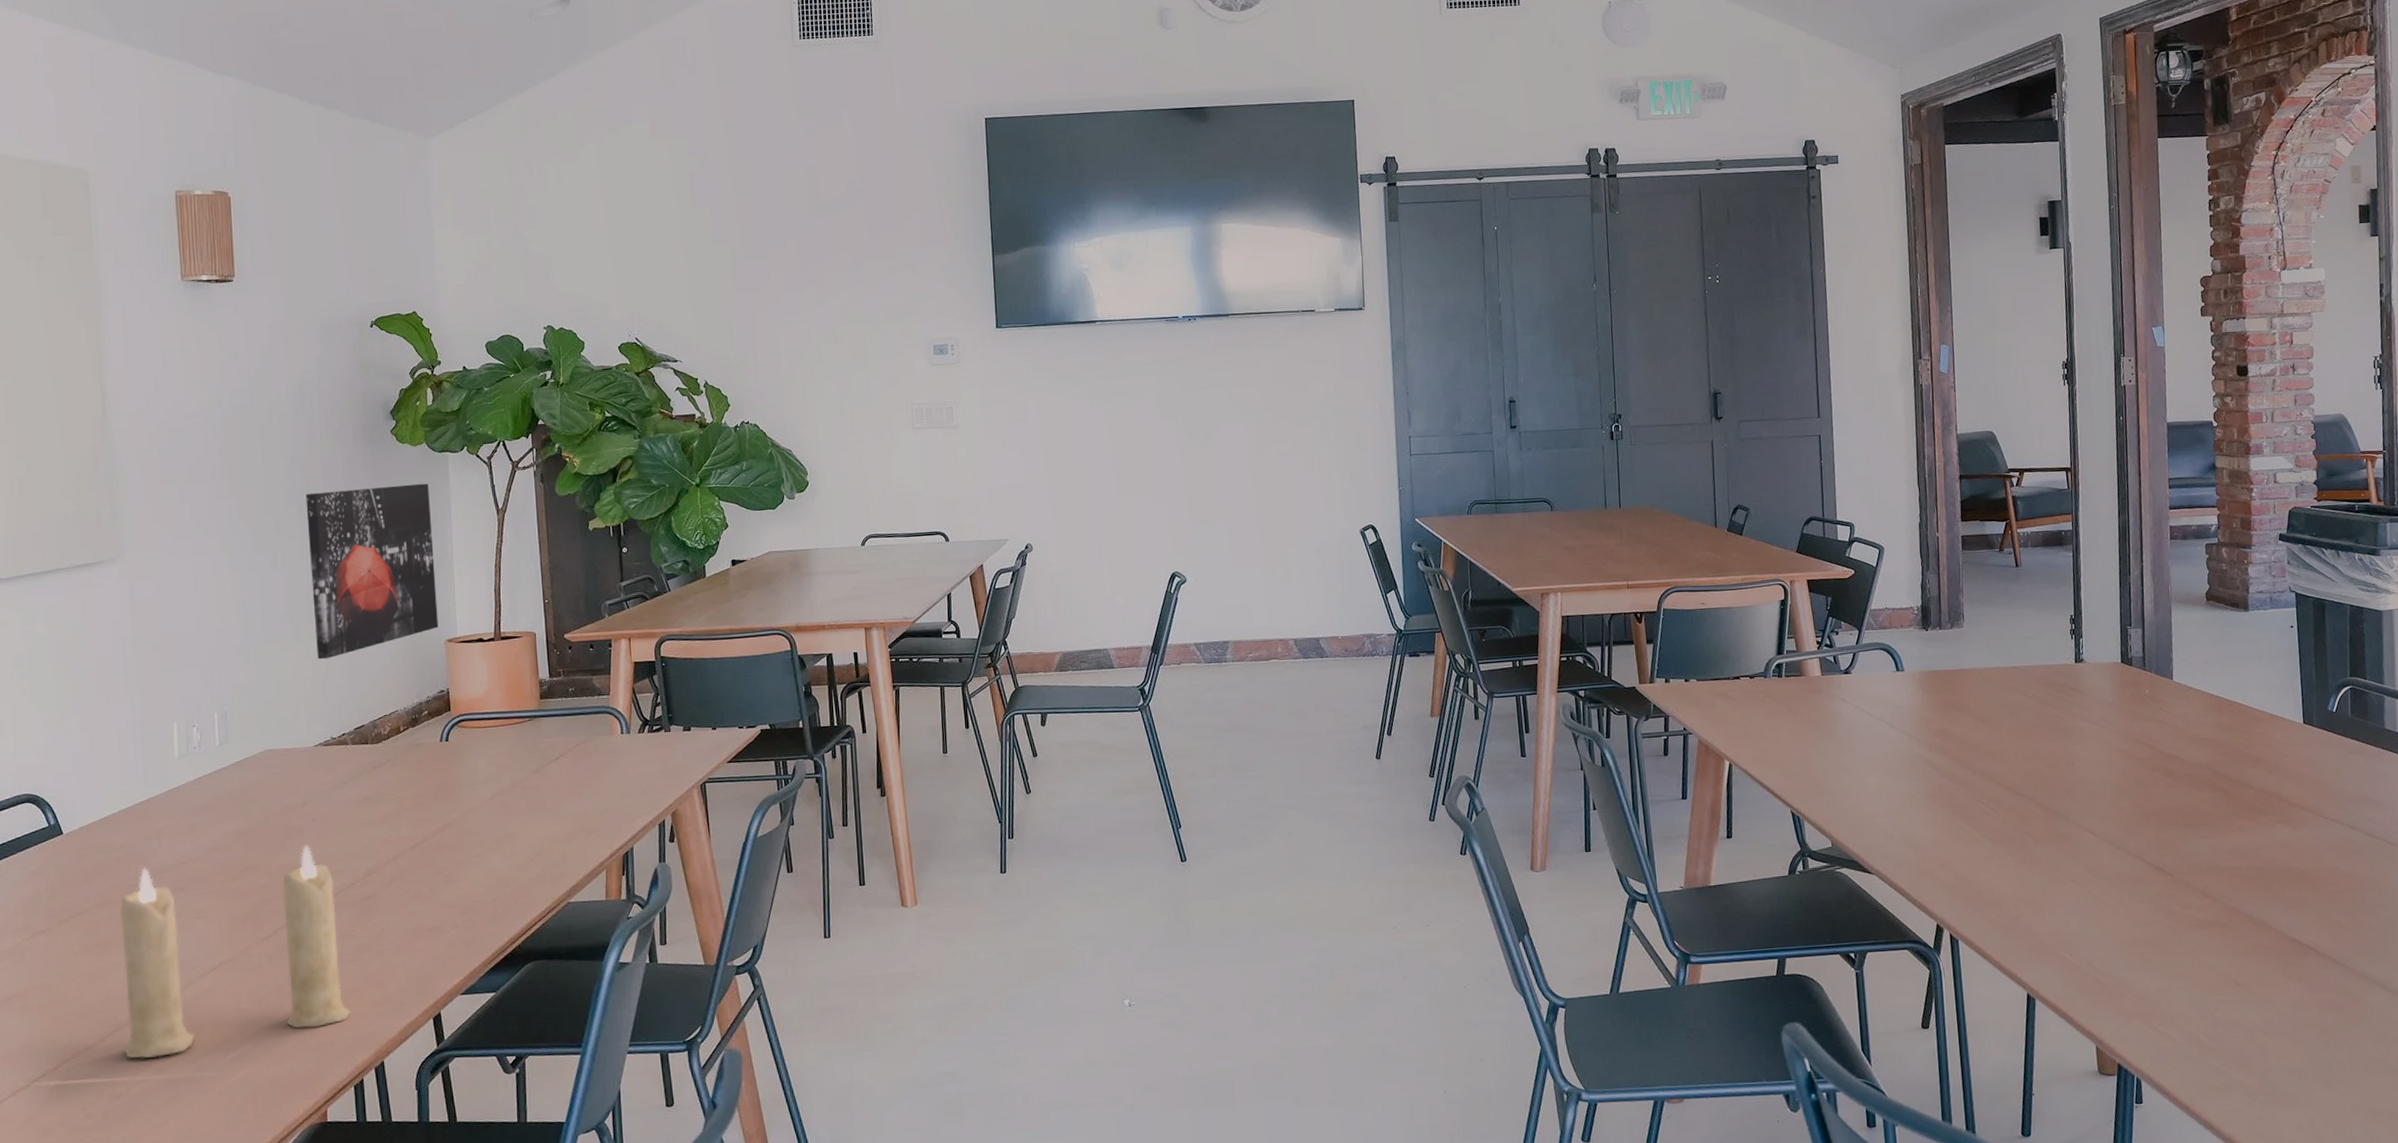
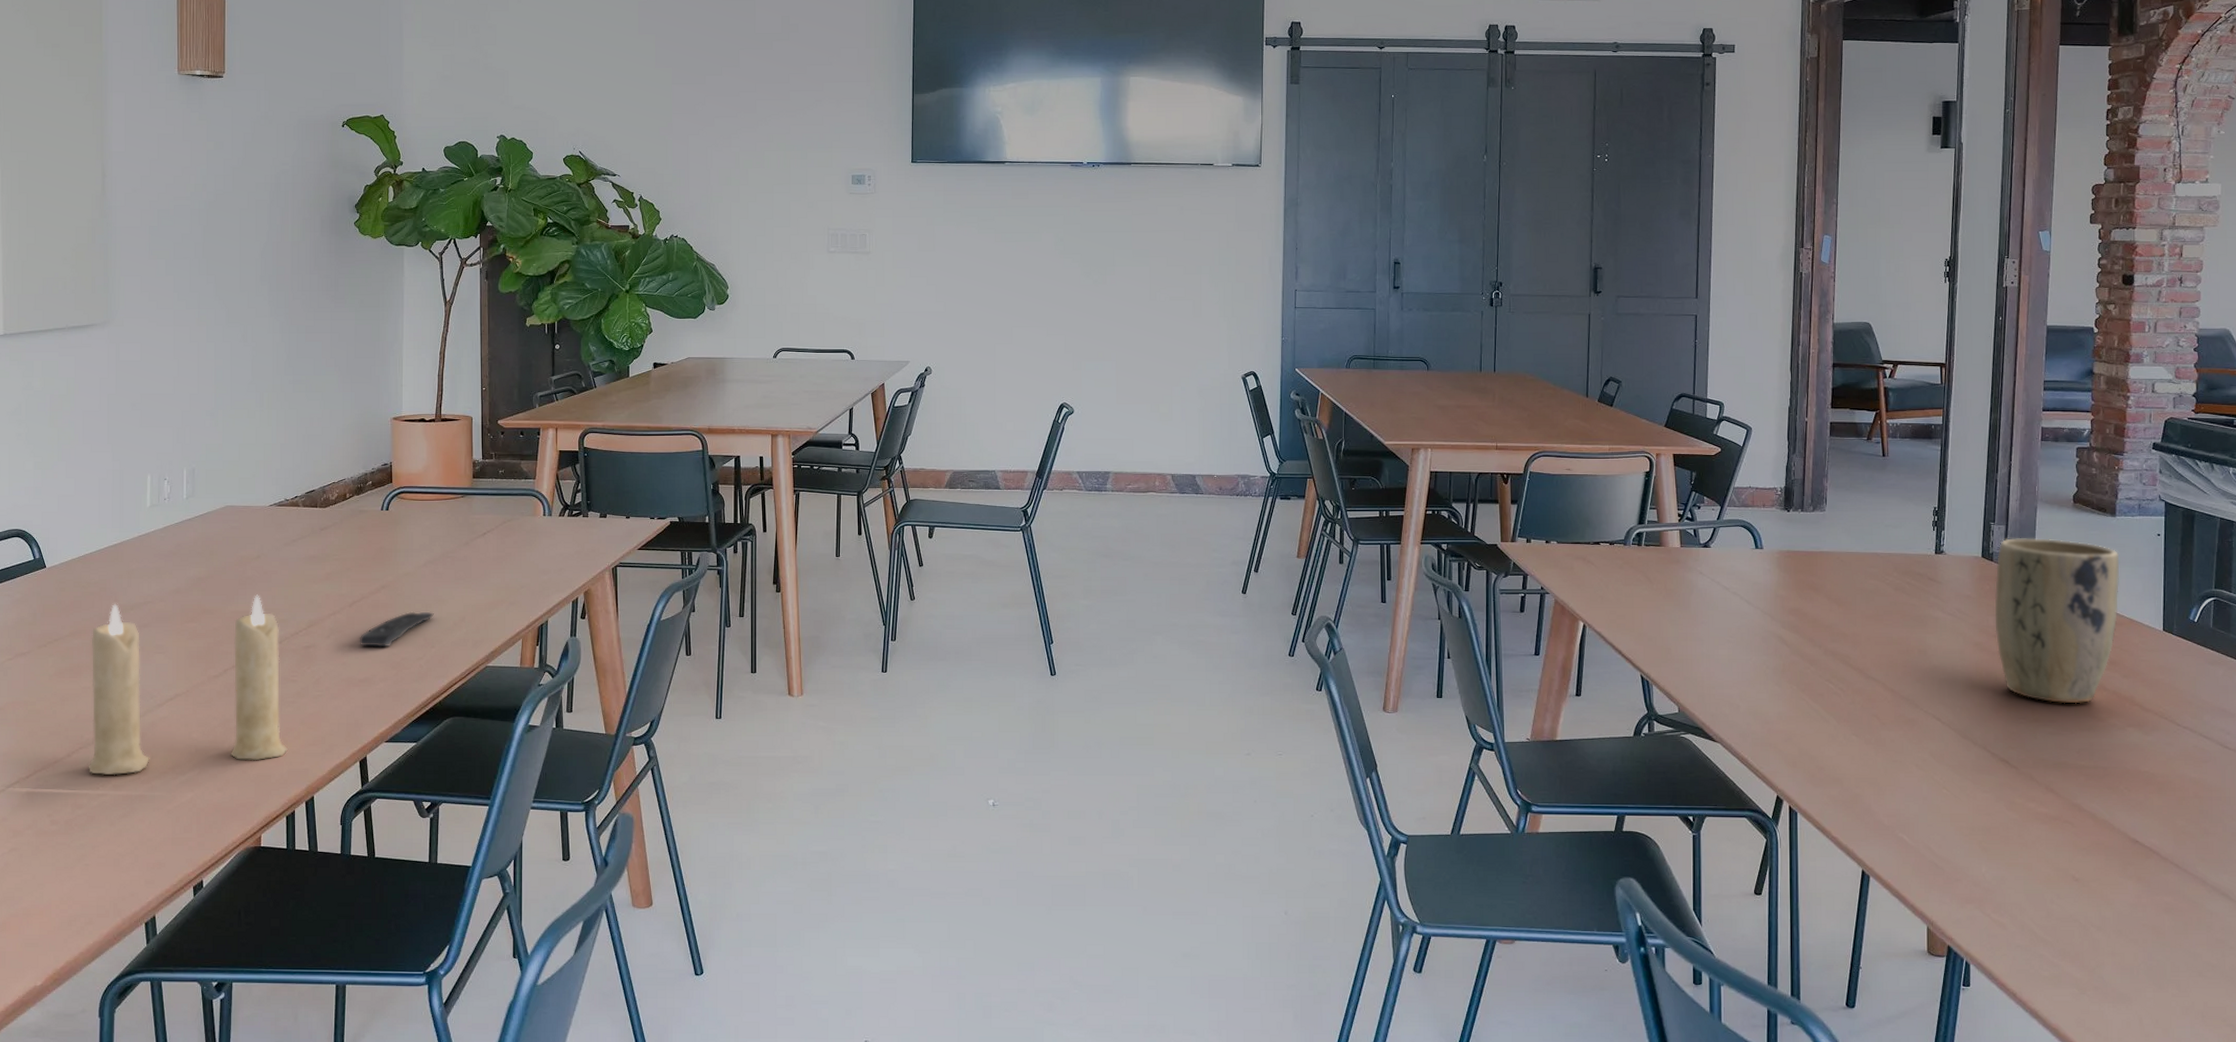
wall art: present [305,483,439,660] -> none [275,273,386,428]
remote control: none [424,848,506,892] -> present [359,611,434,647]
plant pot: none [2136,638,2259,806] -> present [1994,538,2120,704]

